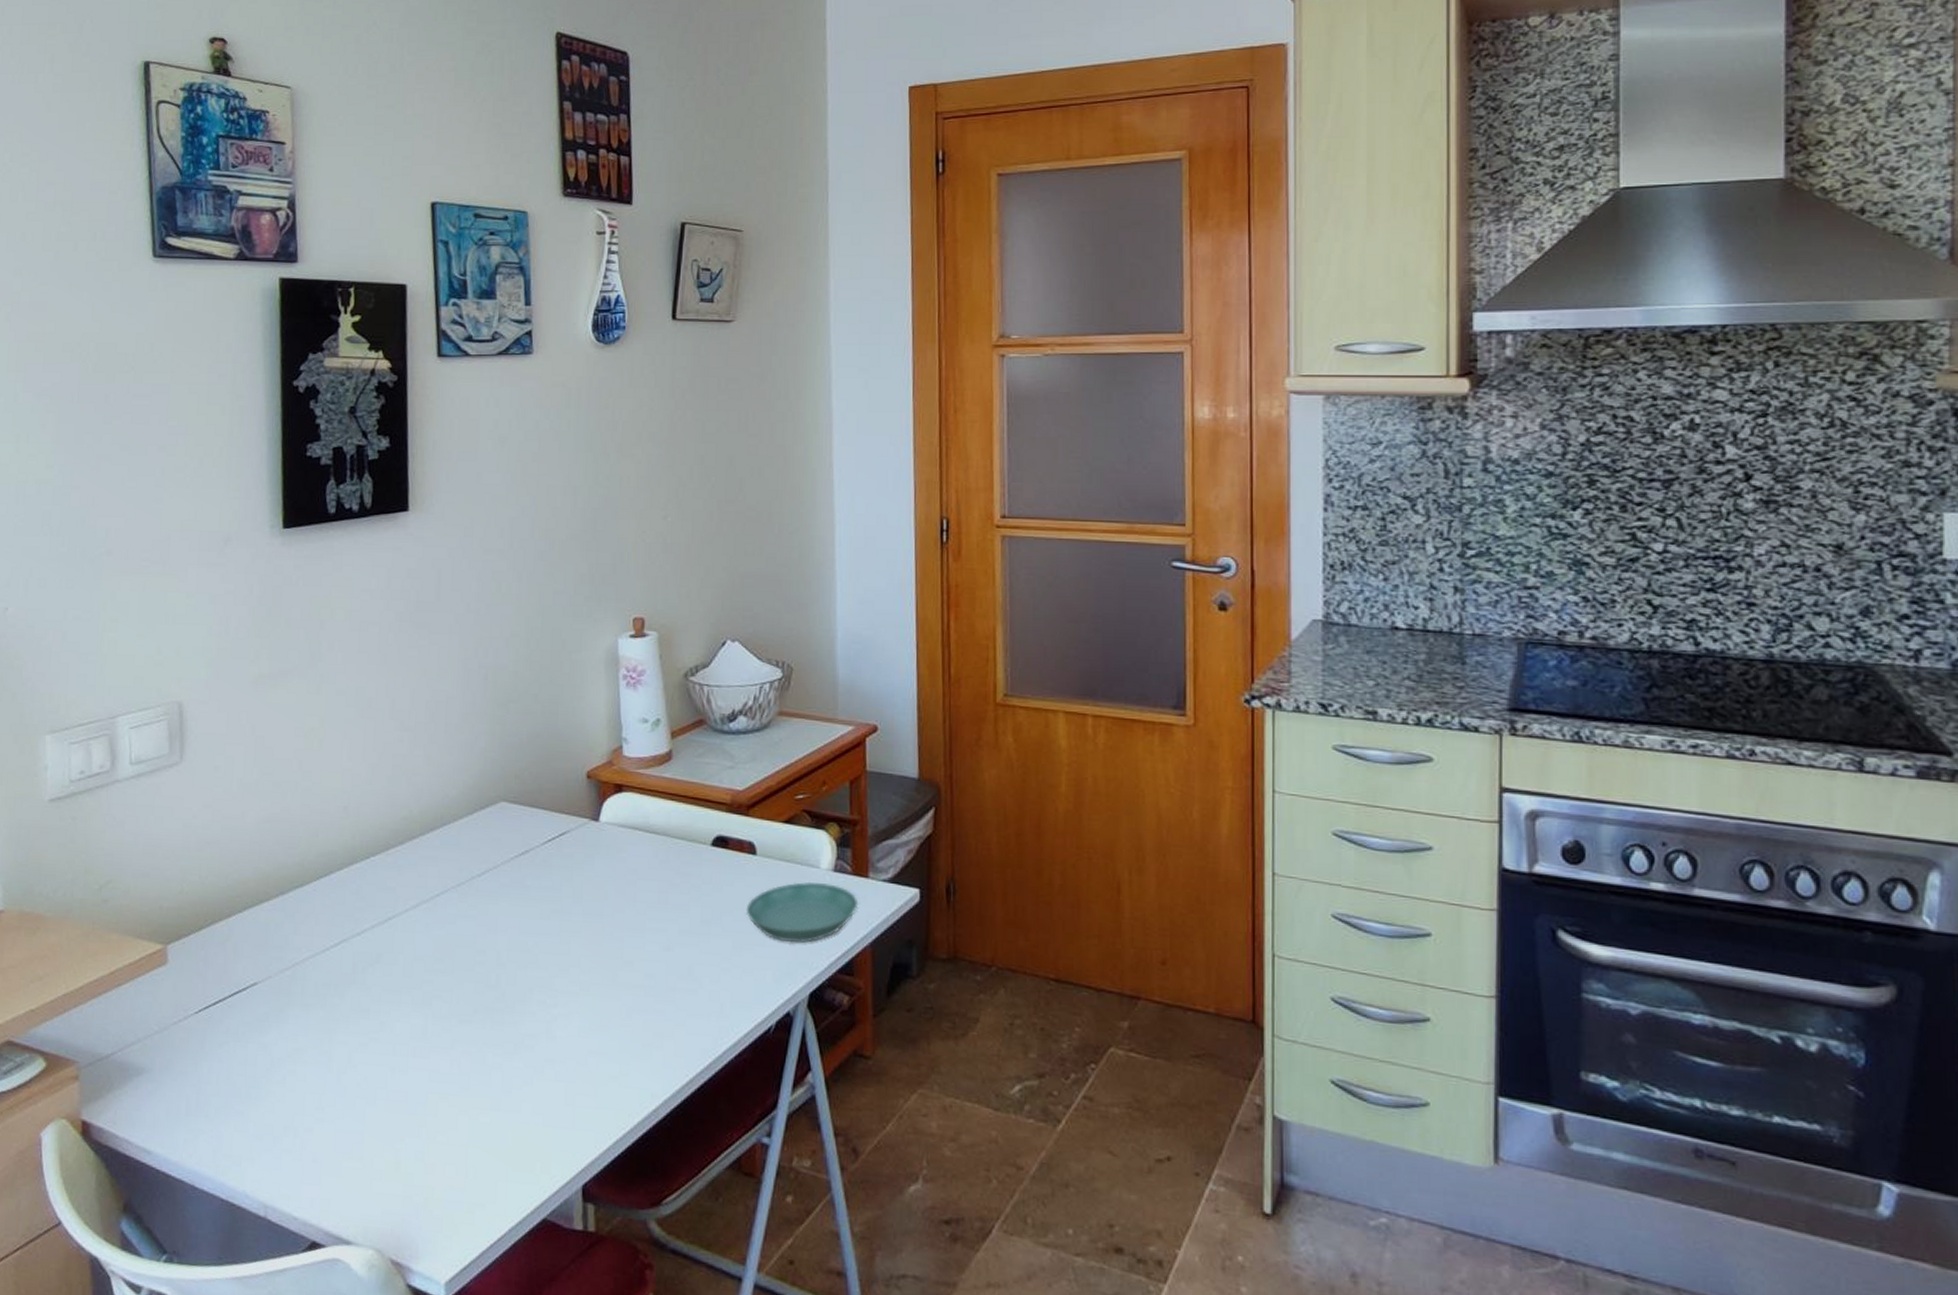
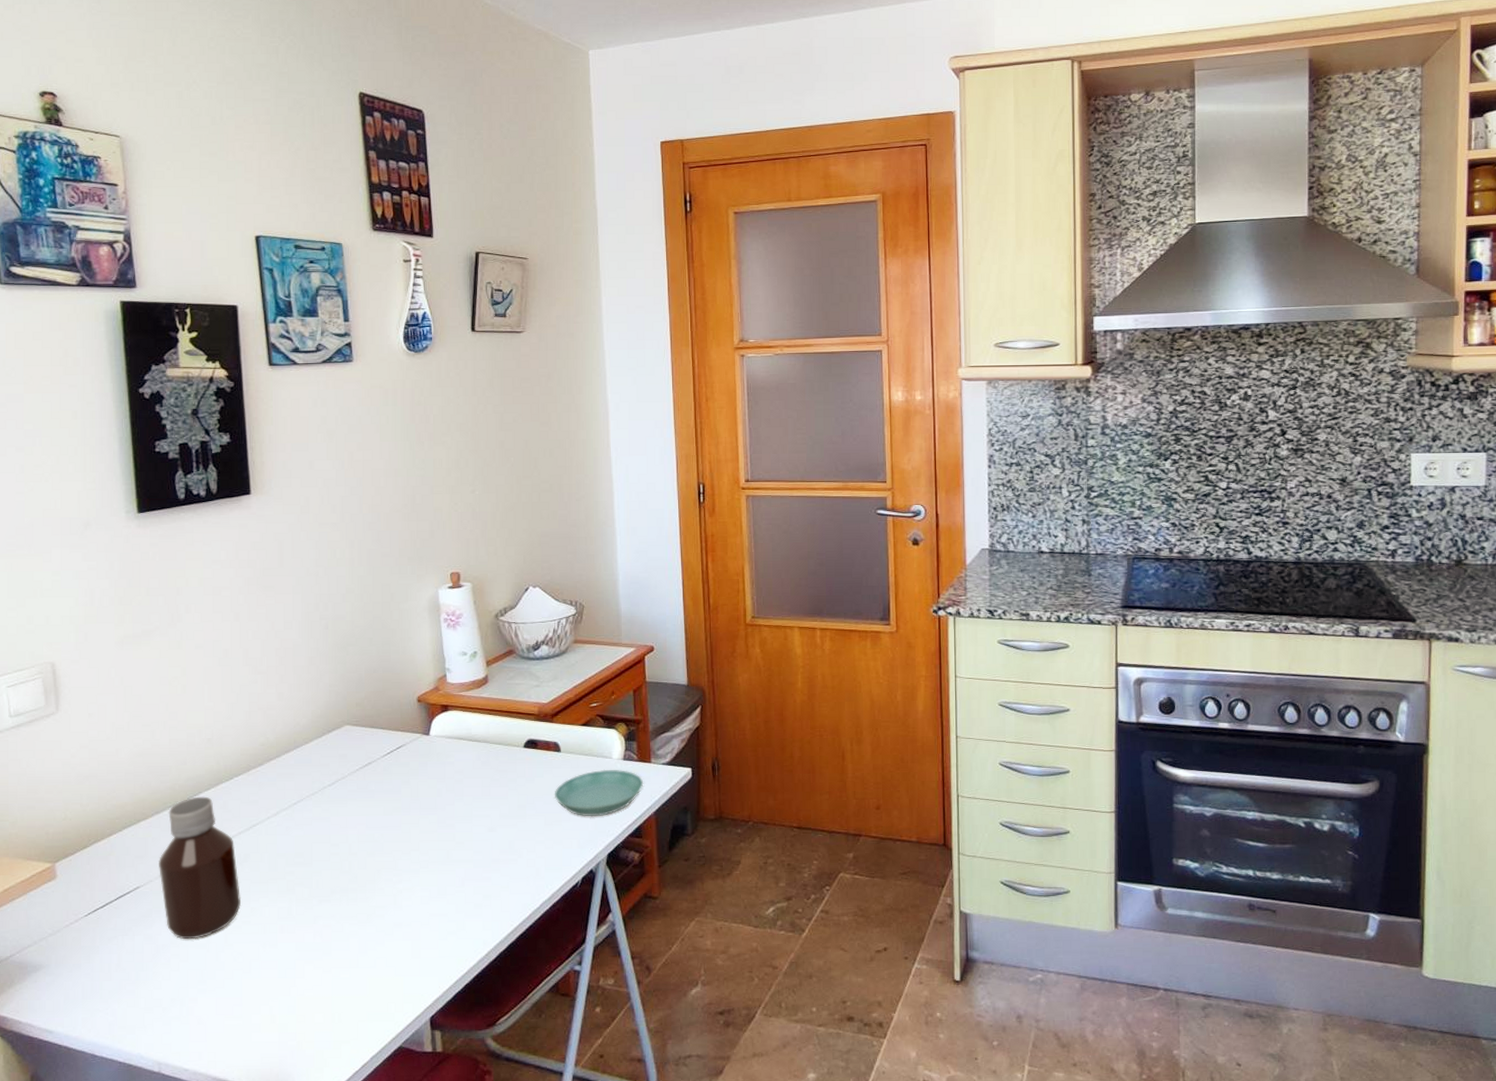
bottle: none [280,876,369,1055] -> present [159,796,241,940]

